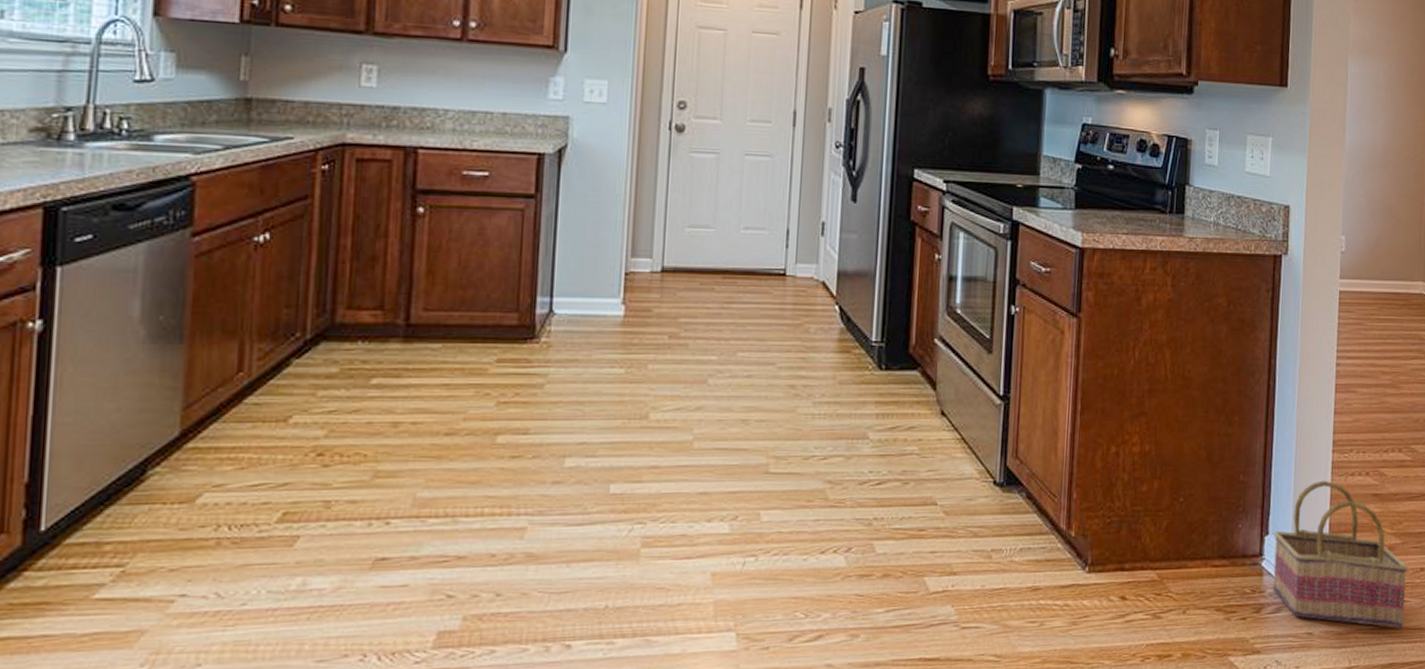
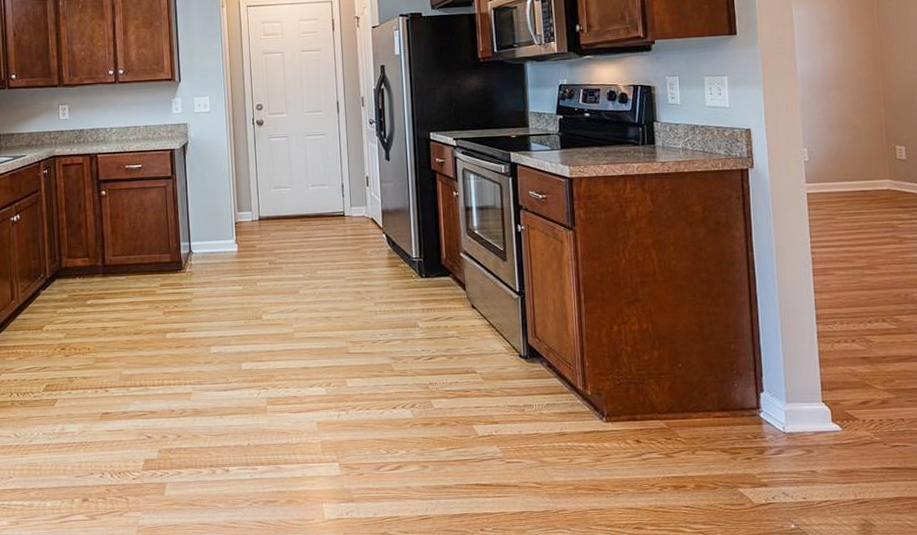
basket: present [1273,480,1408,628] -> none [768,347,906,468]

